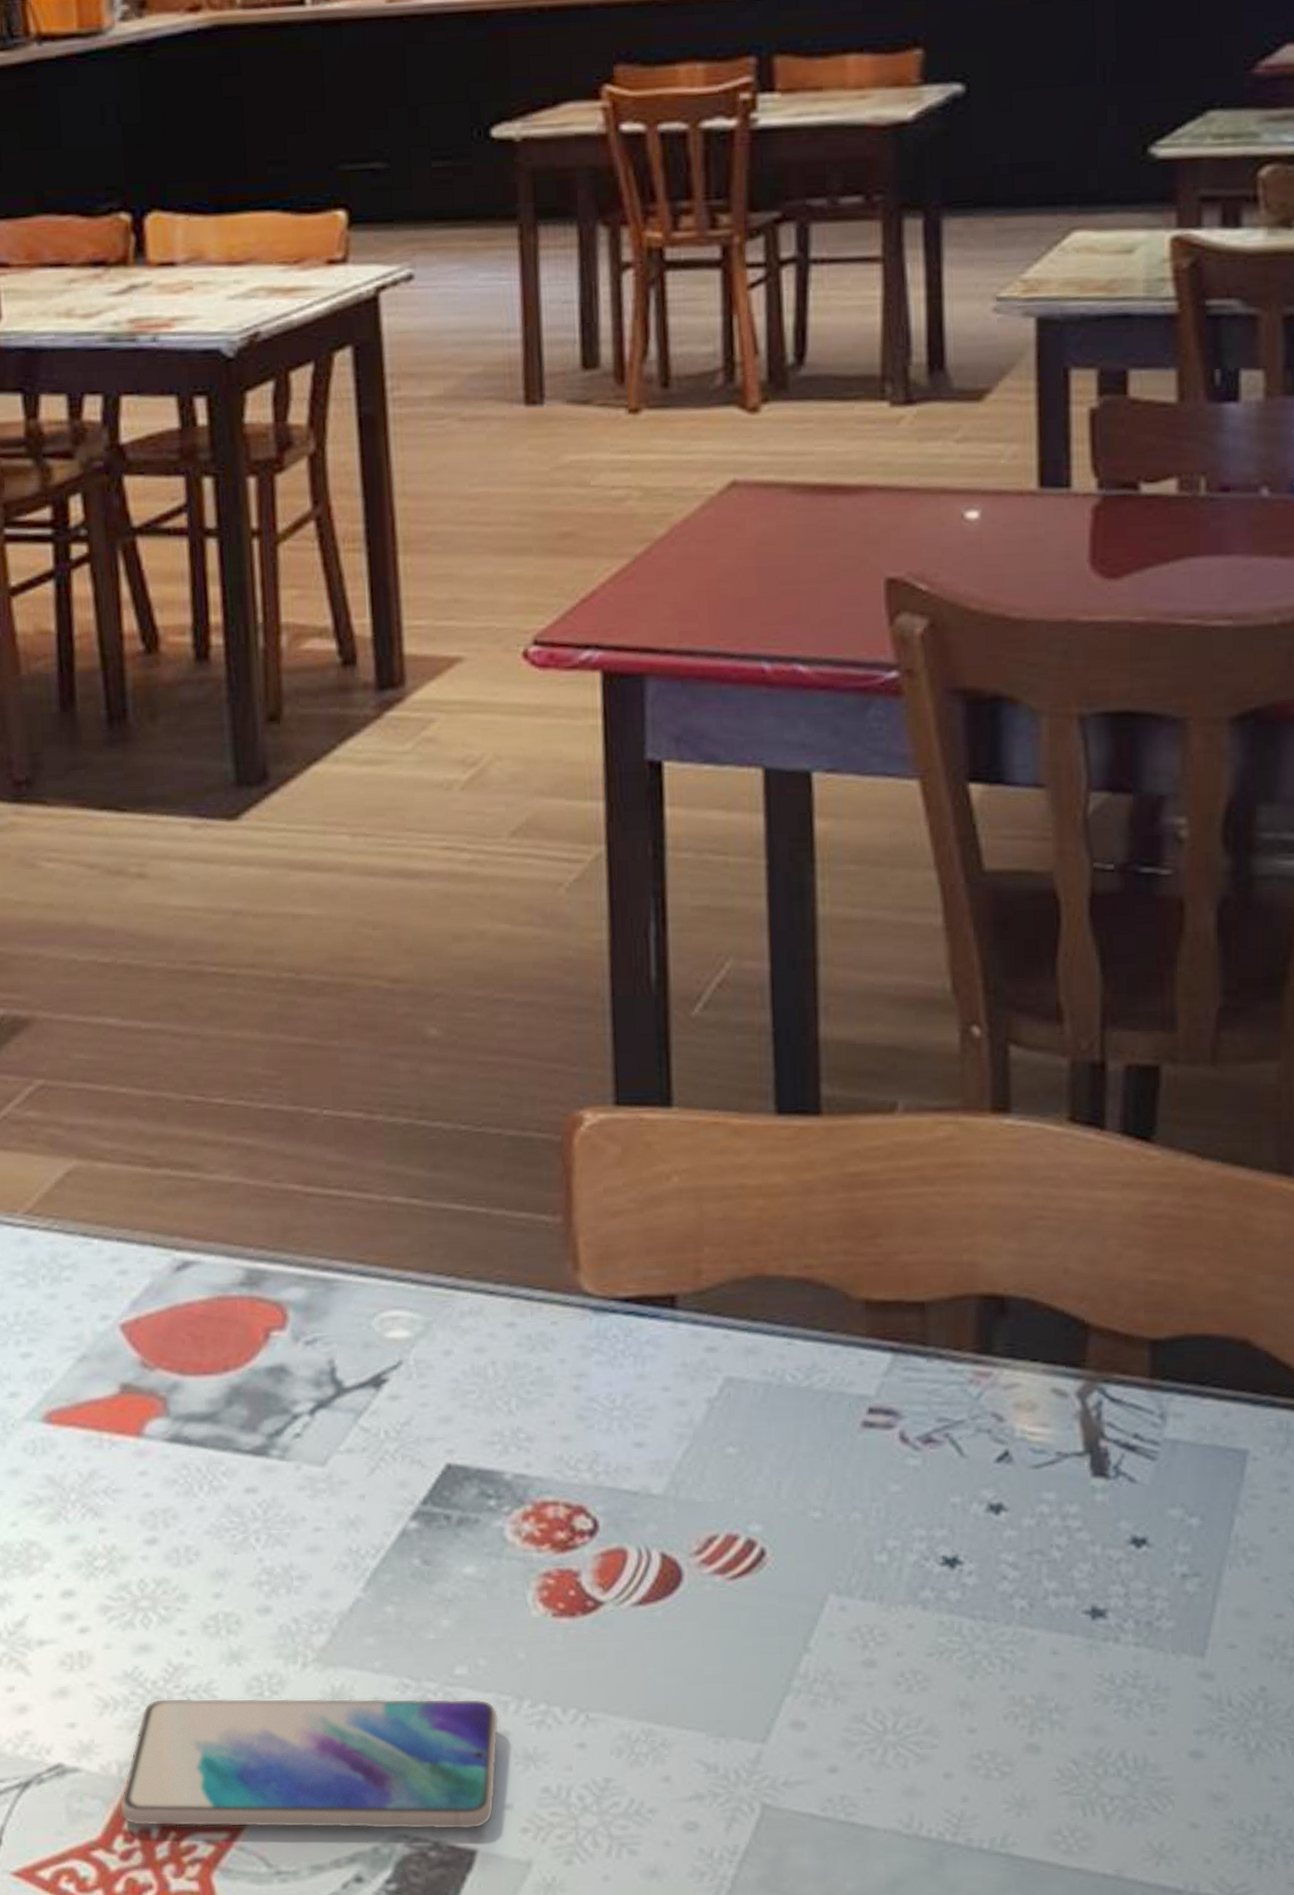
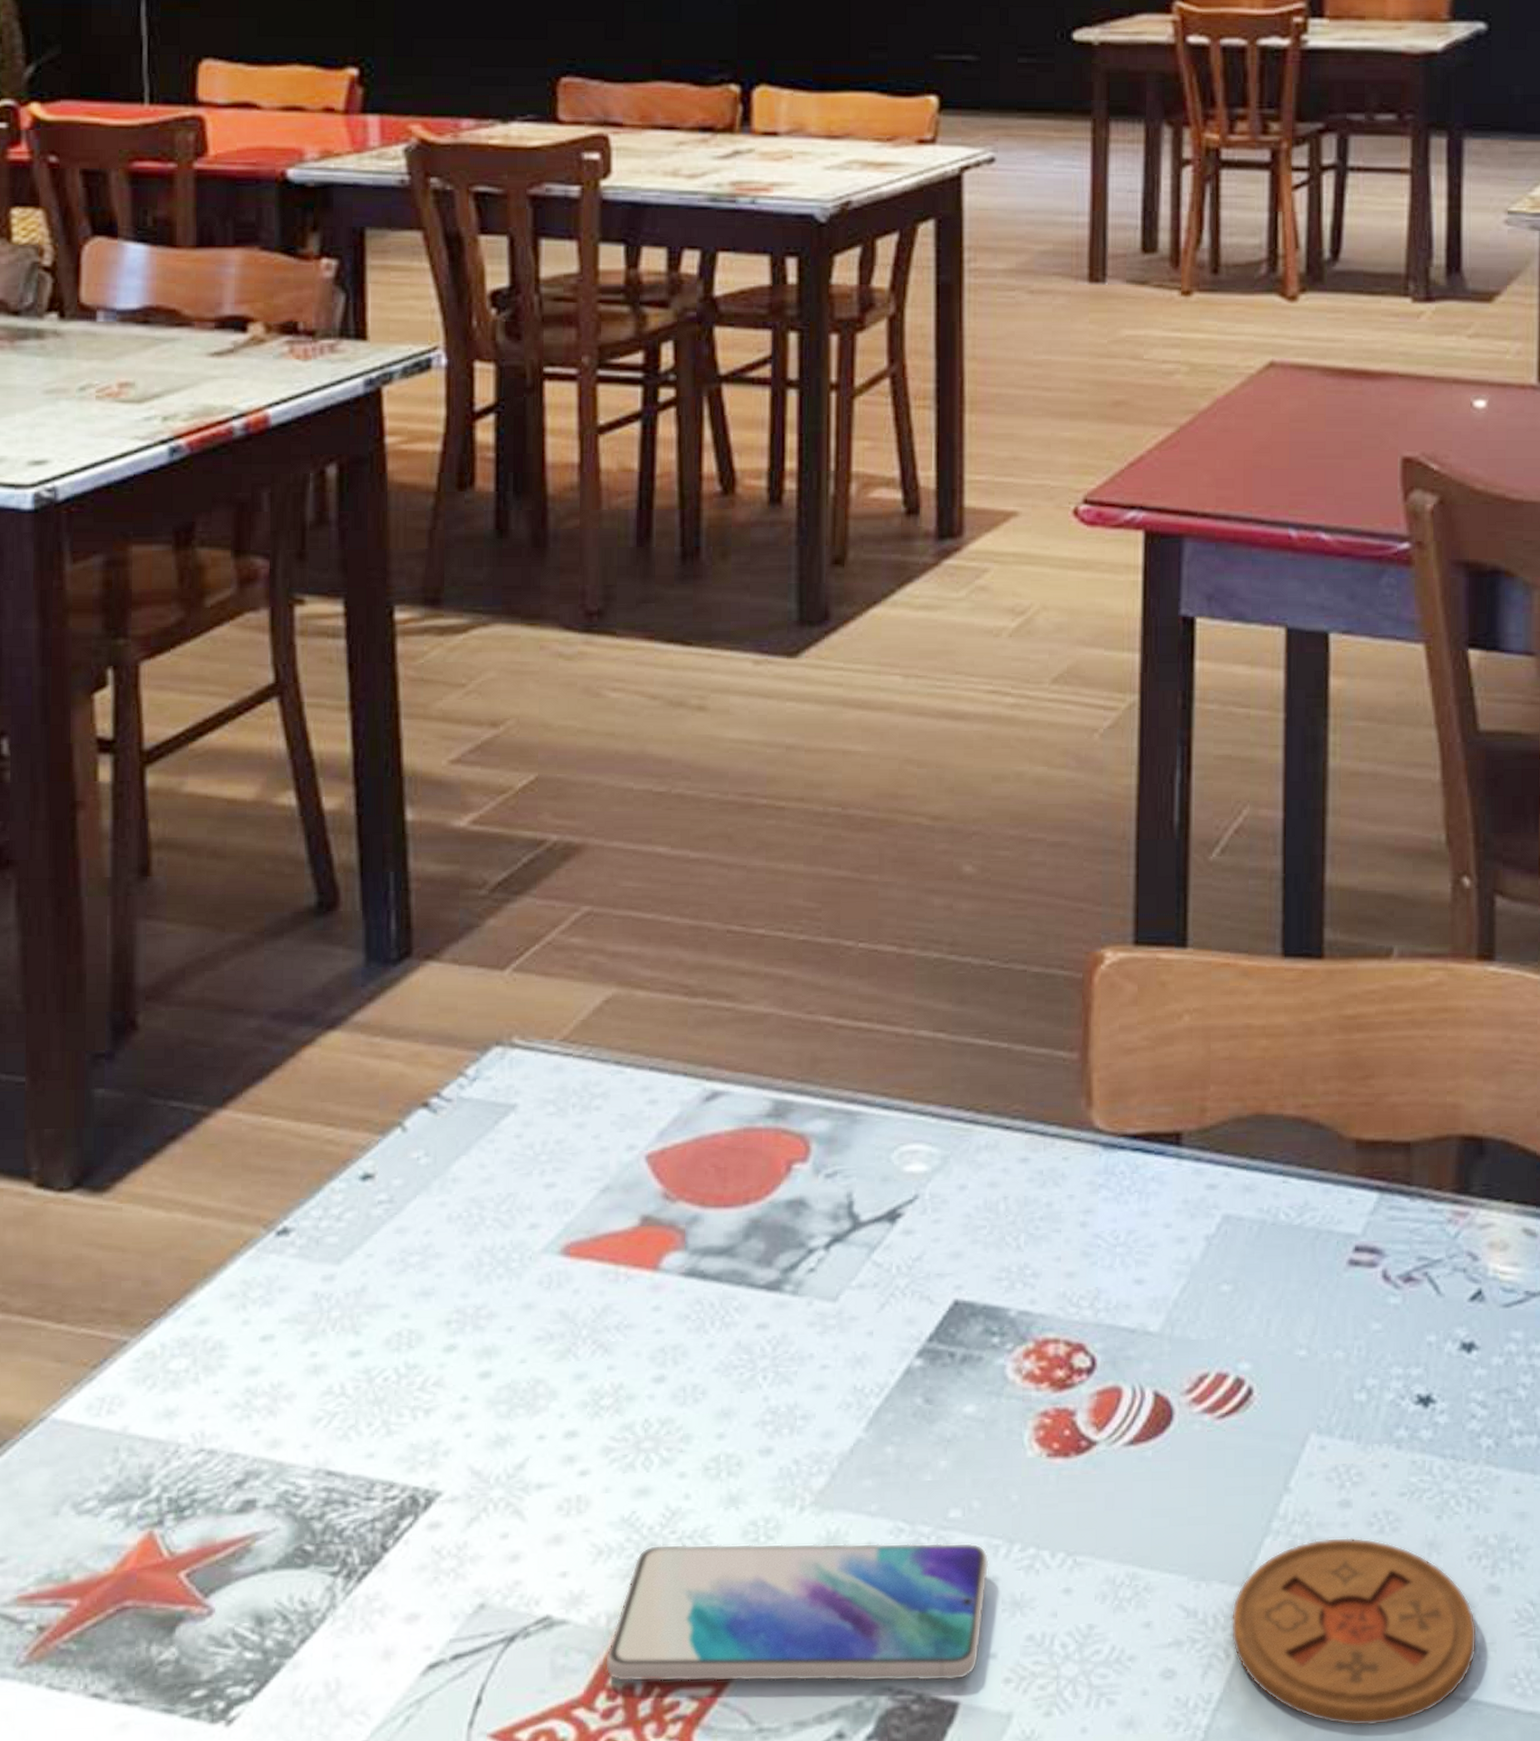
coaster: none [753,1696,1017,1879] -> present [1230,1537,1478,1726]

